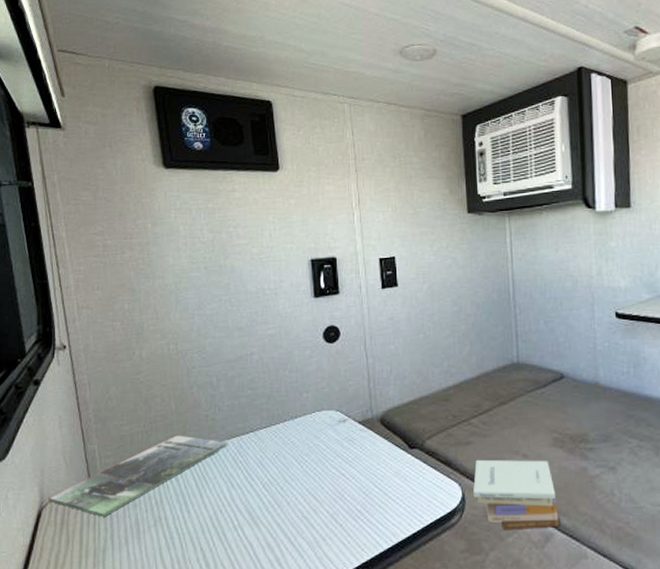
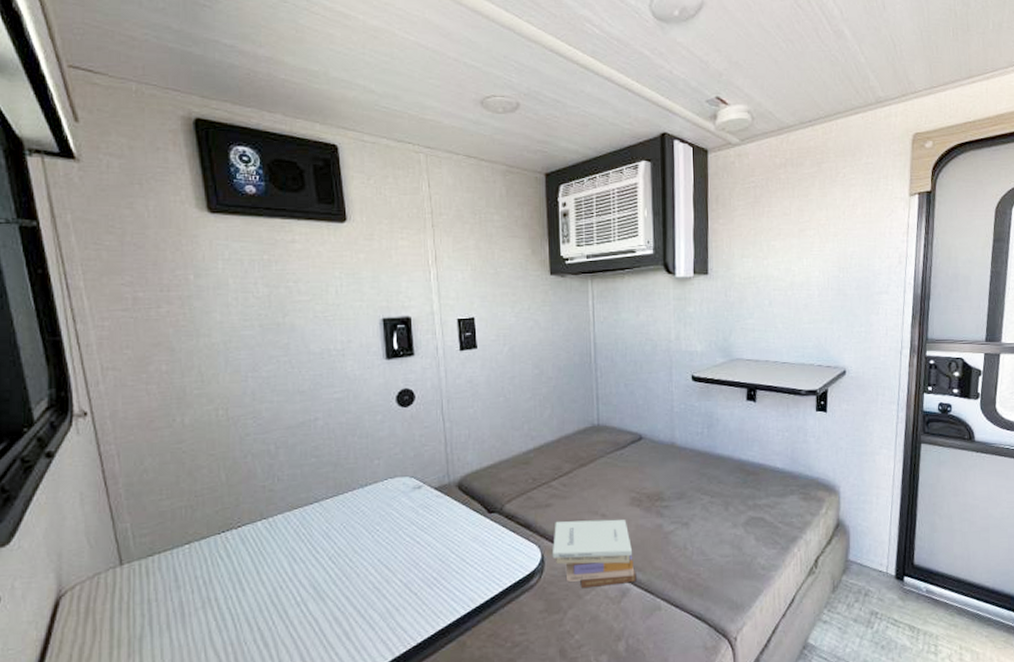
magazine: present [48,435,228,517] -> none [67,508,289,602]

